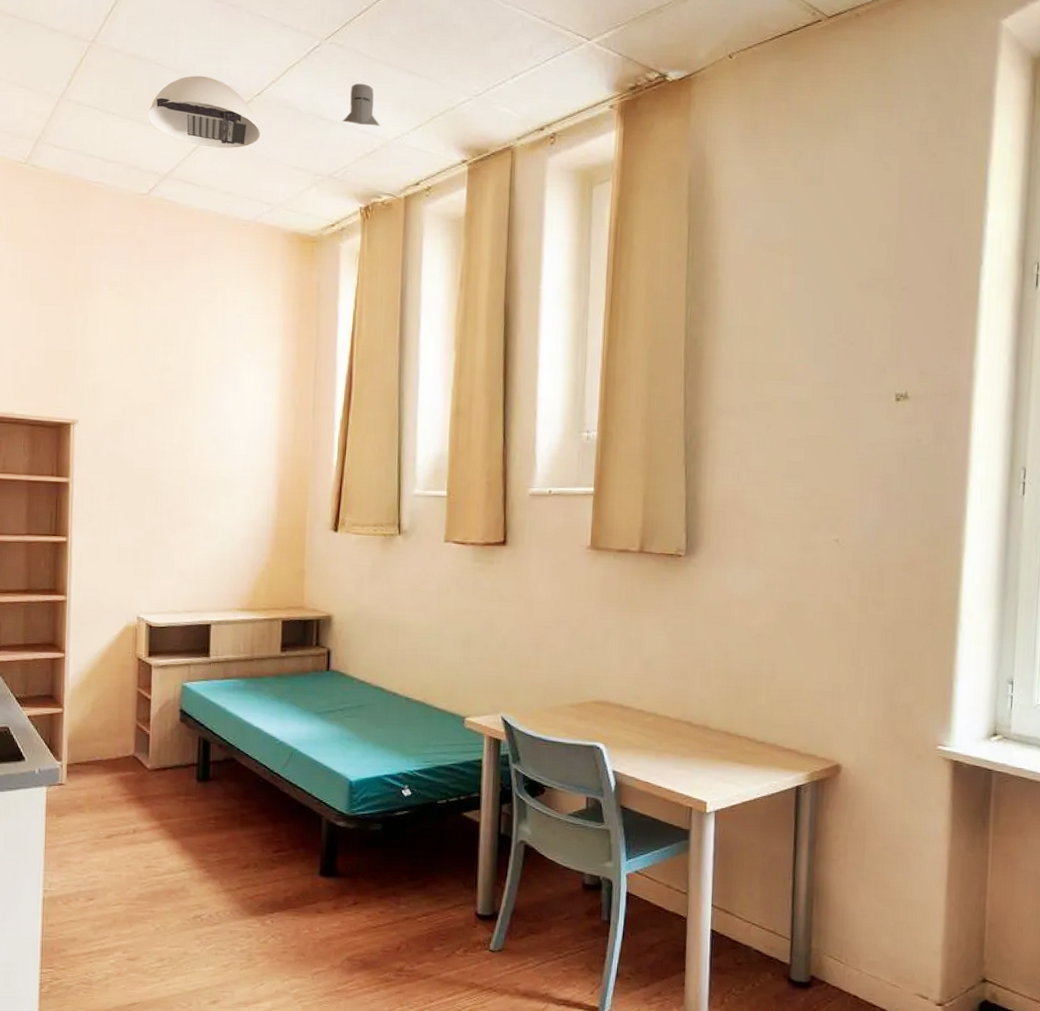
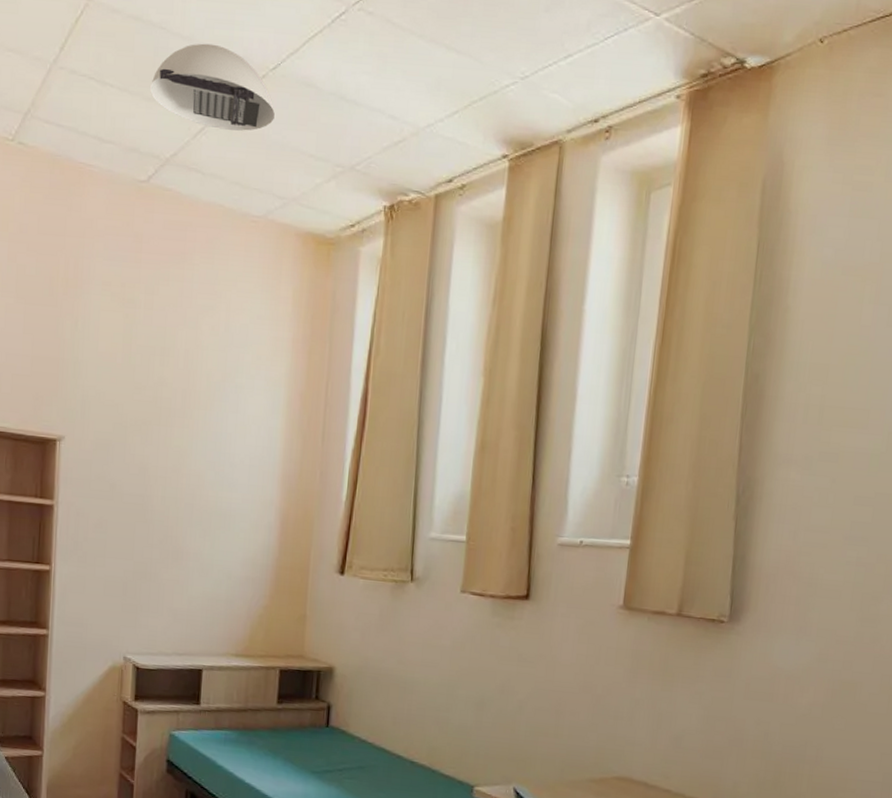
knight helmet: present [342,83,380,126] -> none [368,58,411,111]

